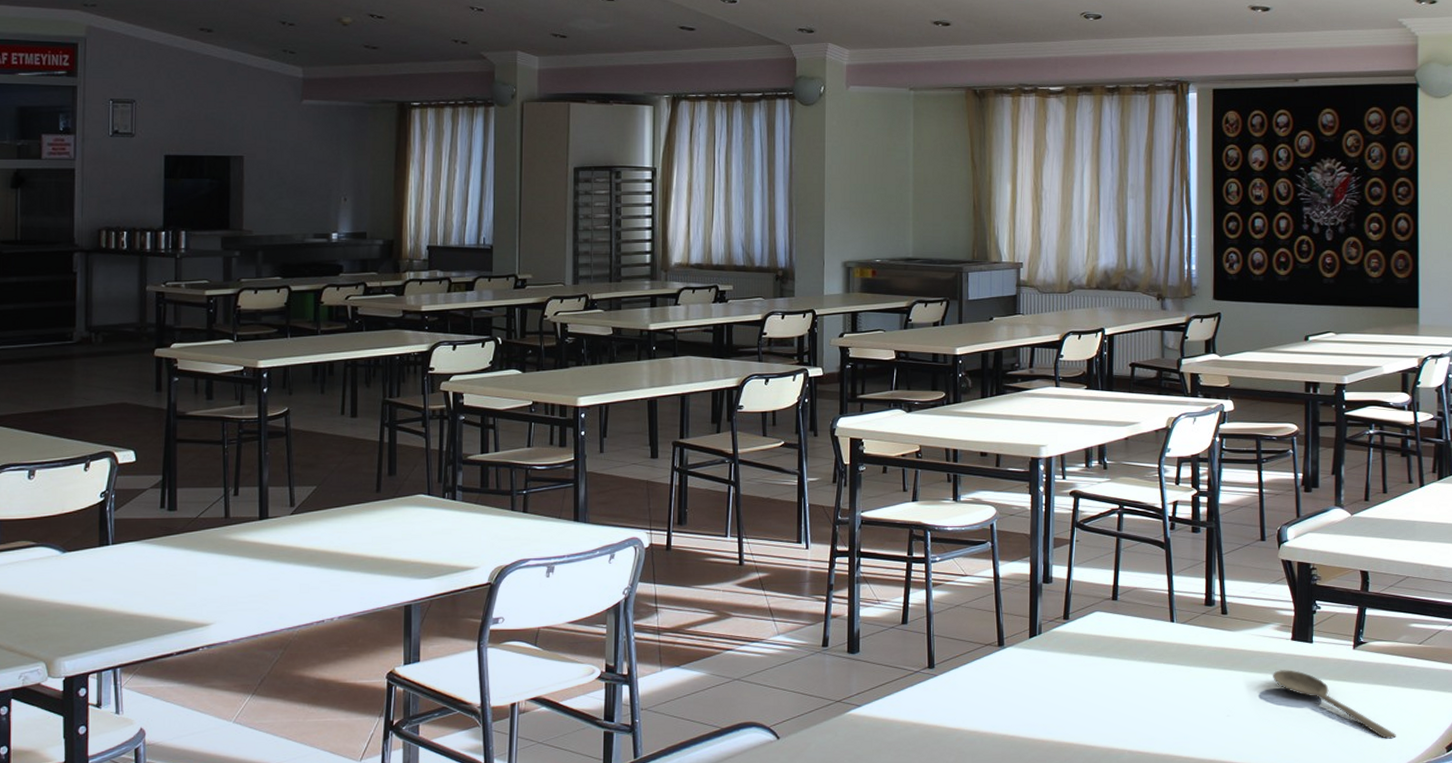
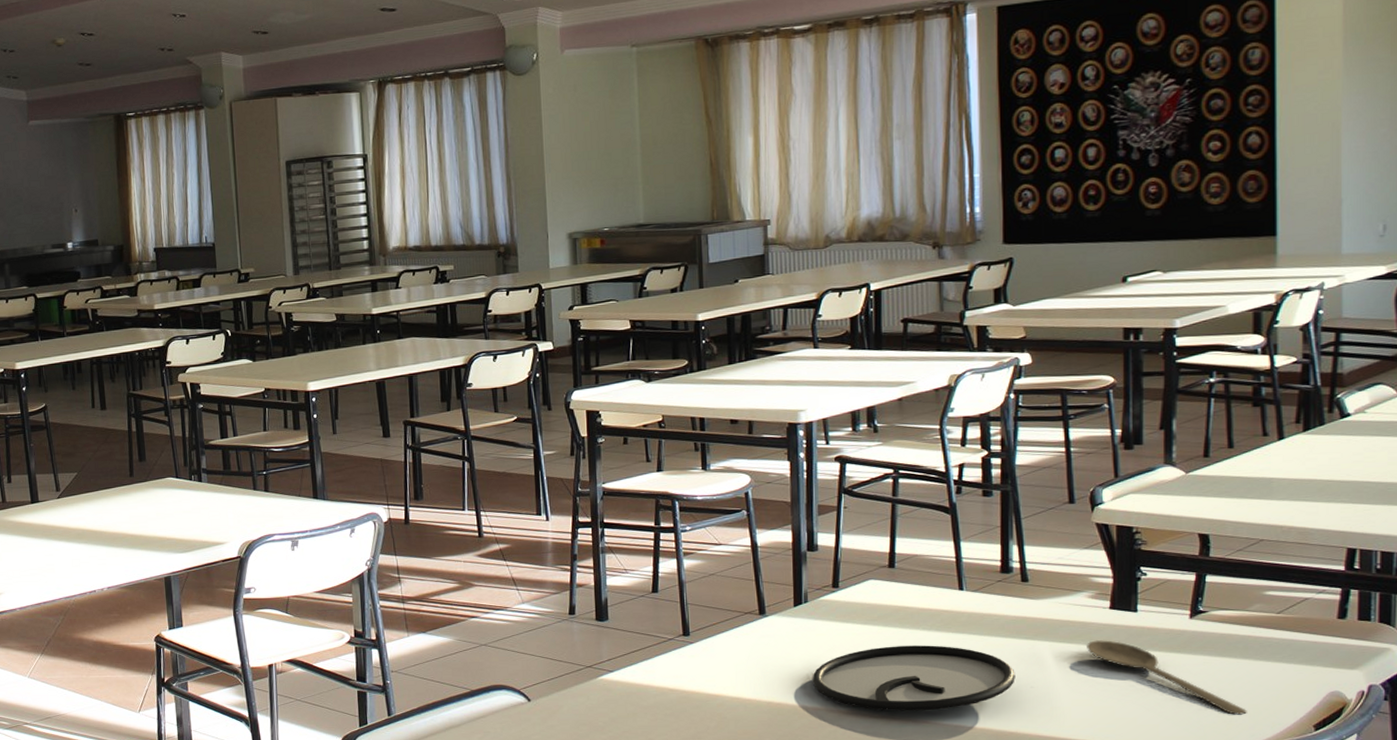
plate: none [1042,676,1215,742] -> present [812,645,1015,711]

